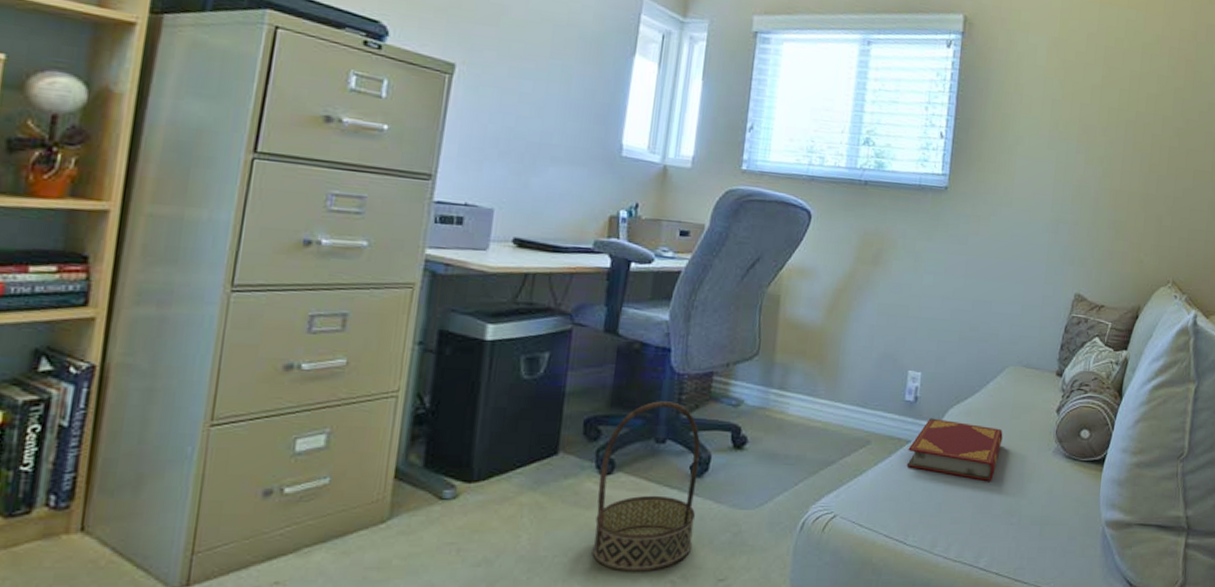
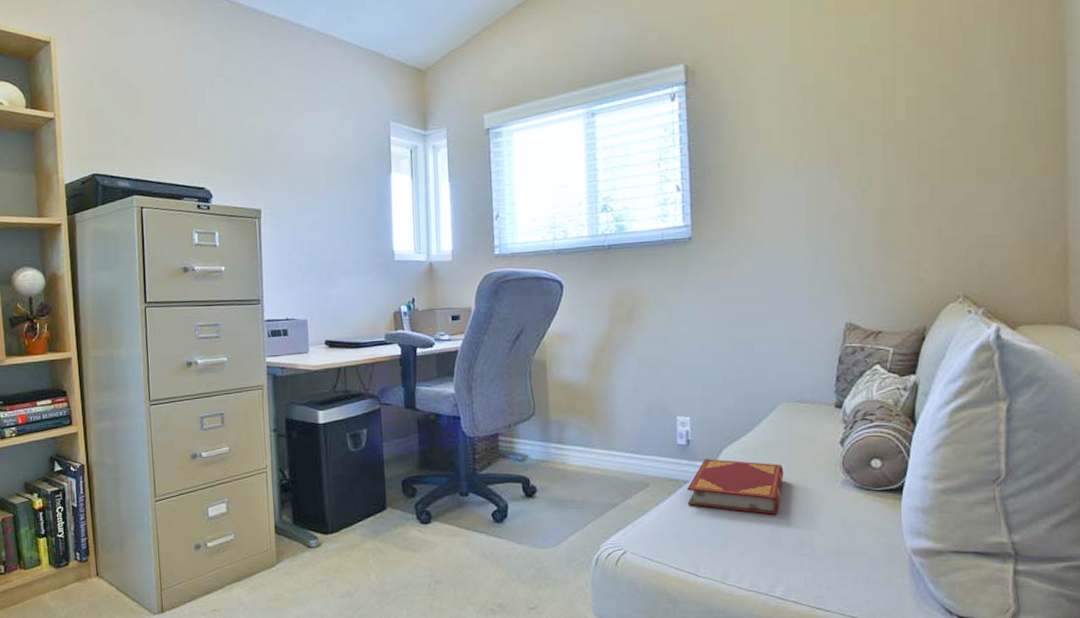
basket: present [592,401,701,572] -> none [420,461,504,602]

